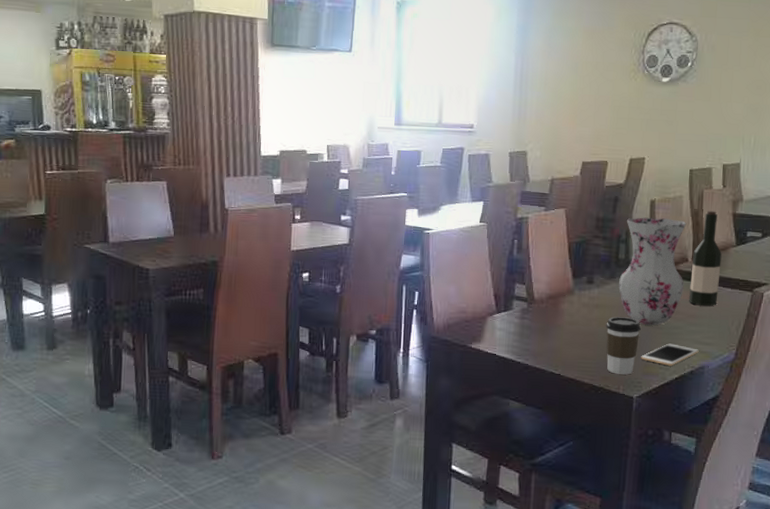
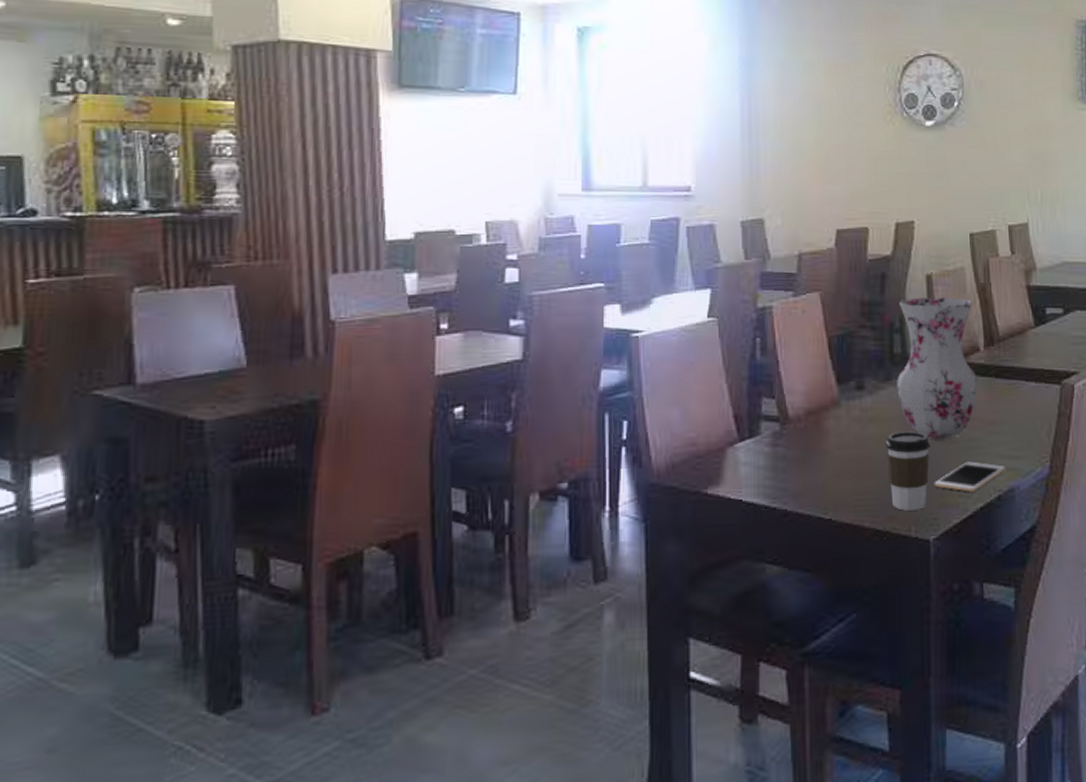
wine bottle: present [689,211,722,306] -> none [985,284,1021,408]

